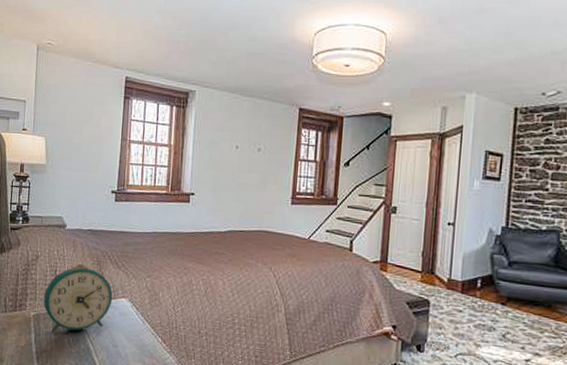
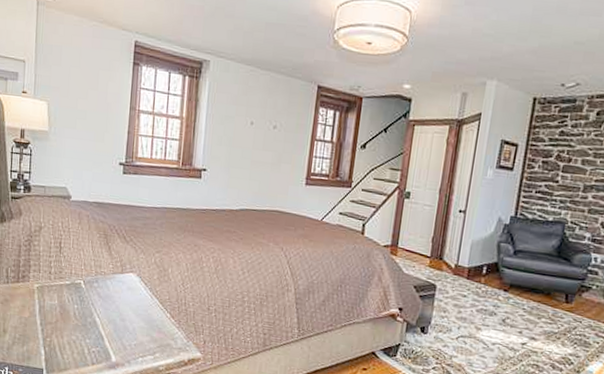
alarm clock: present [44,263,113,333] -> none [48,236,121,305]

